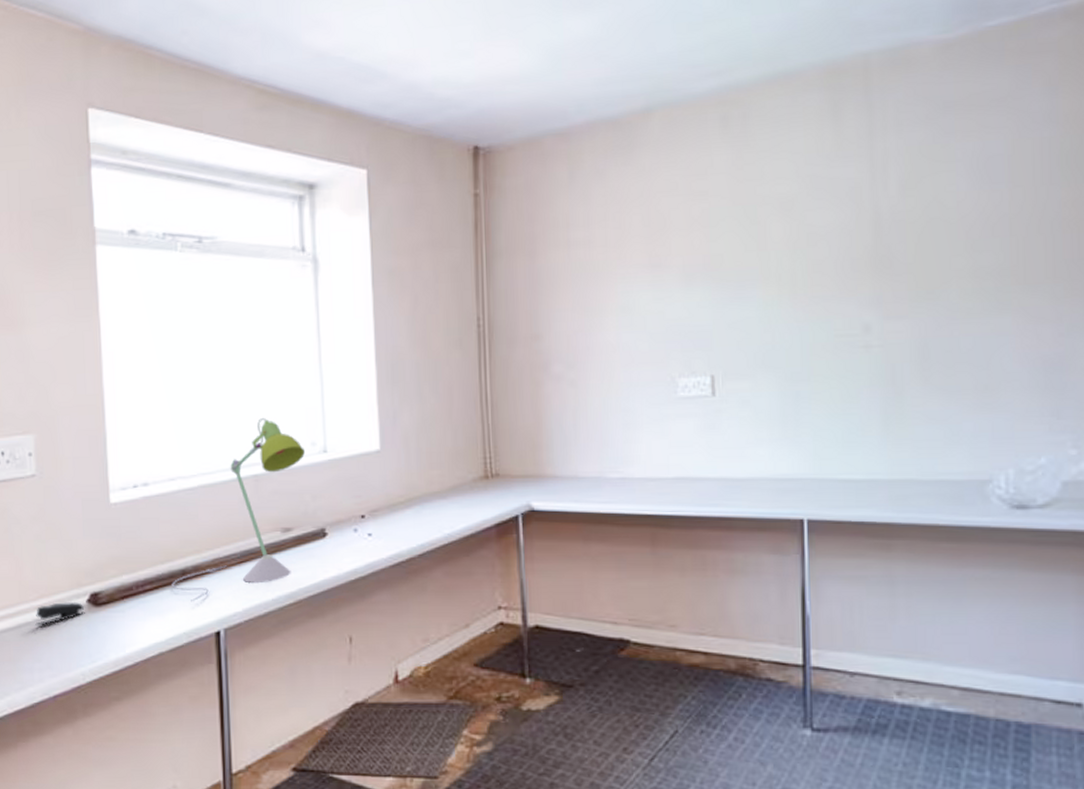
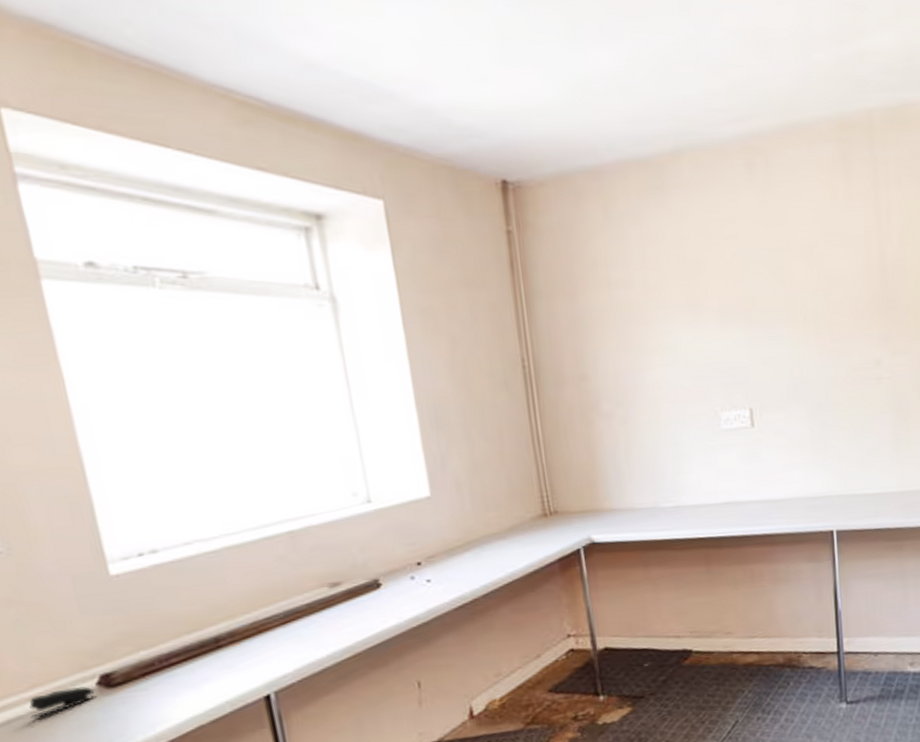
desk lamp: present [172,417,306,602] -> none [203,470,347,670]

